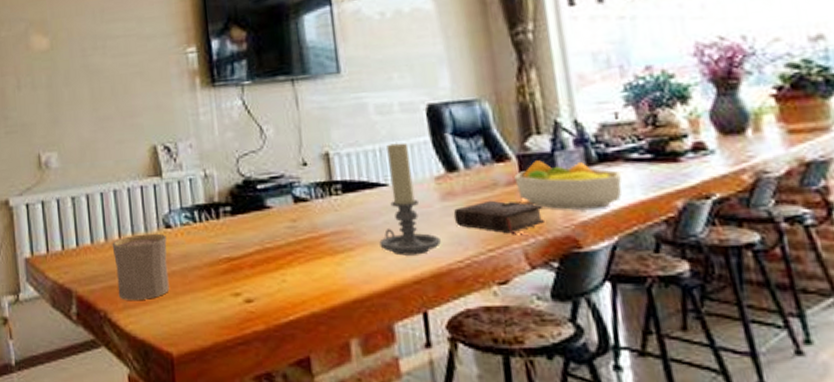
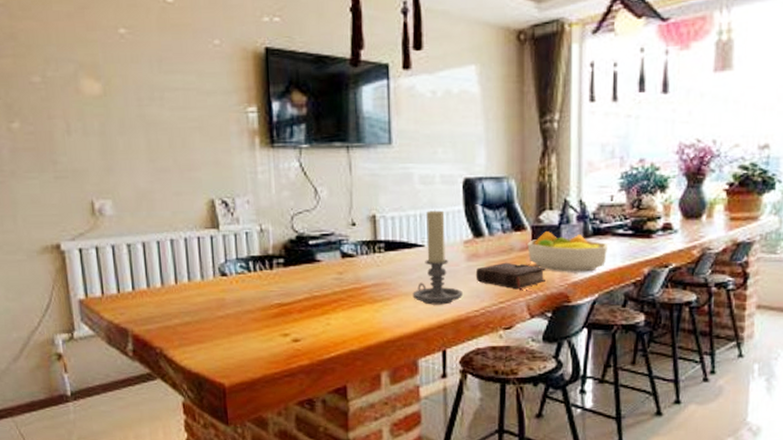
cup: present [112,233,170,300] -> none [168,280,224,339]

